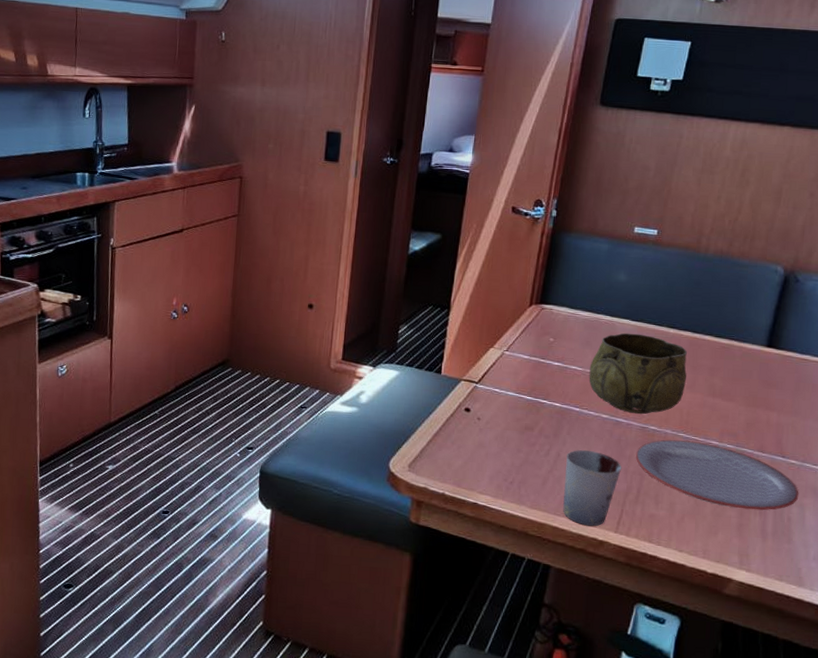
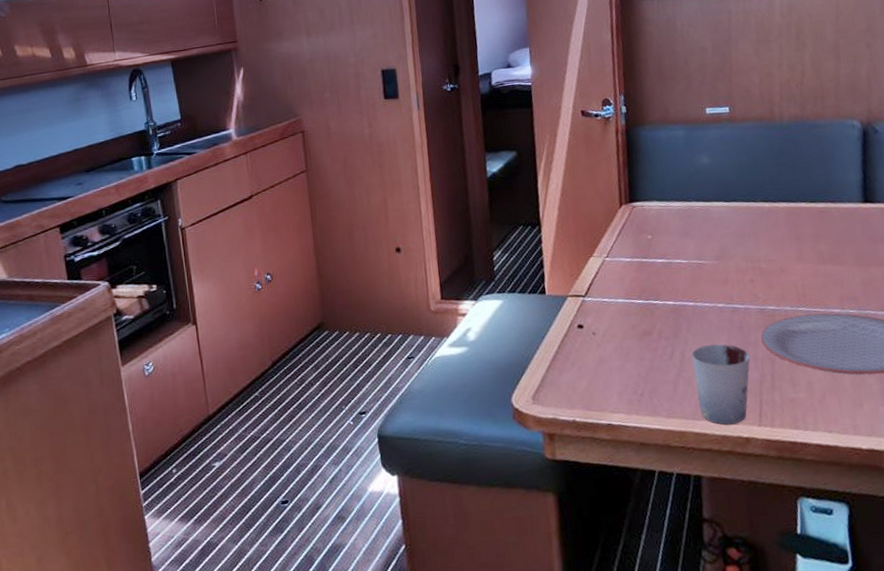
decorative bowl: present [588,333,687,415] -> none [693,214,794,297]

